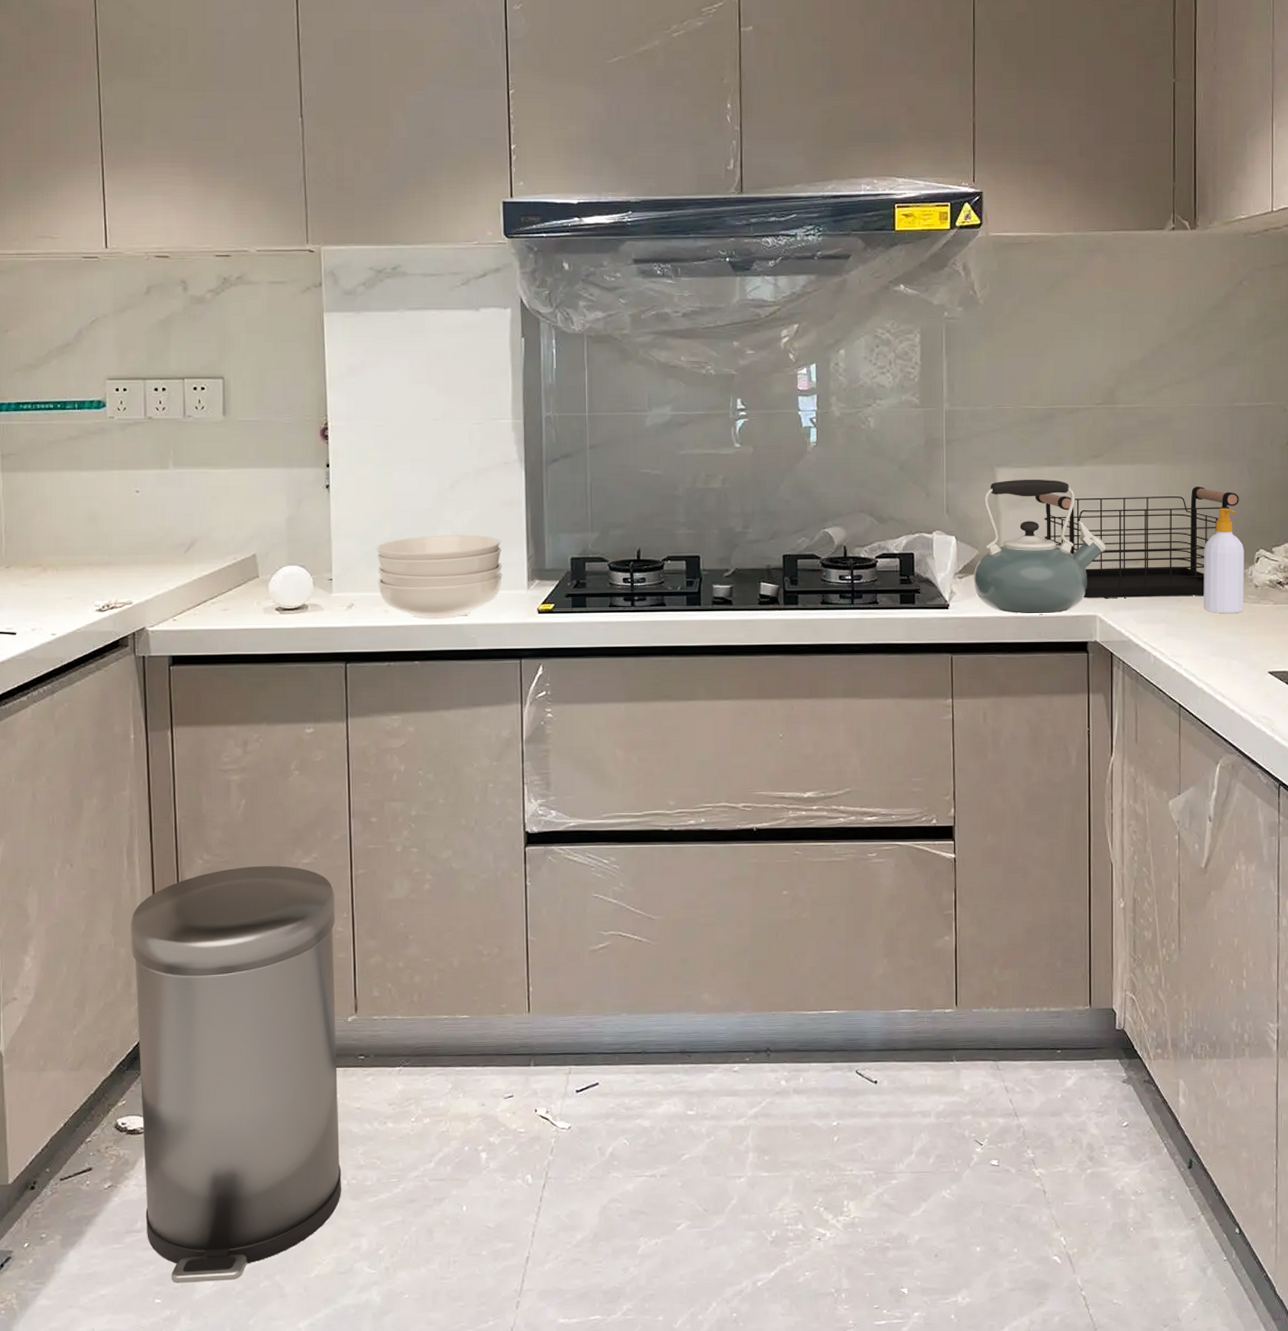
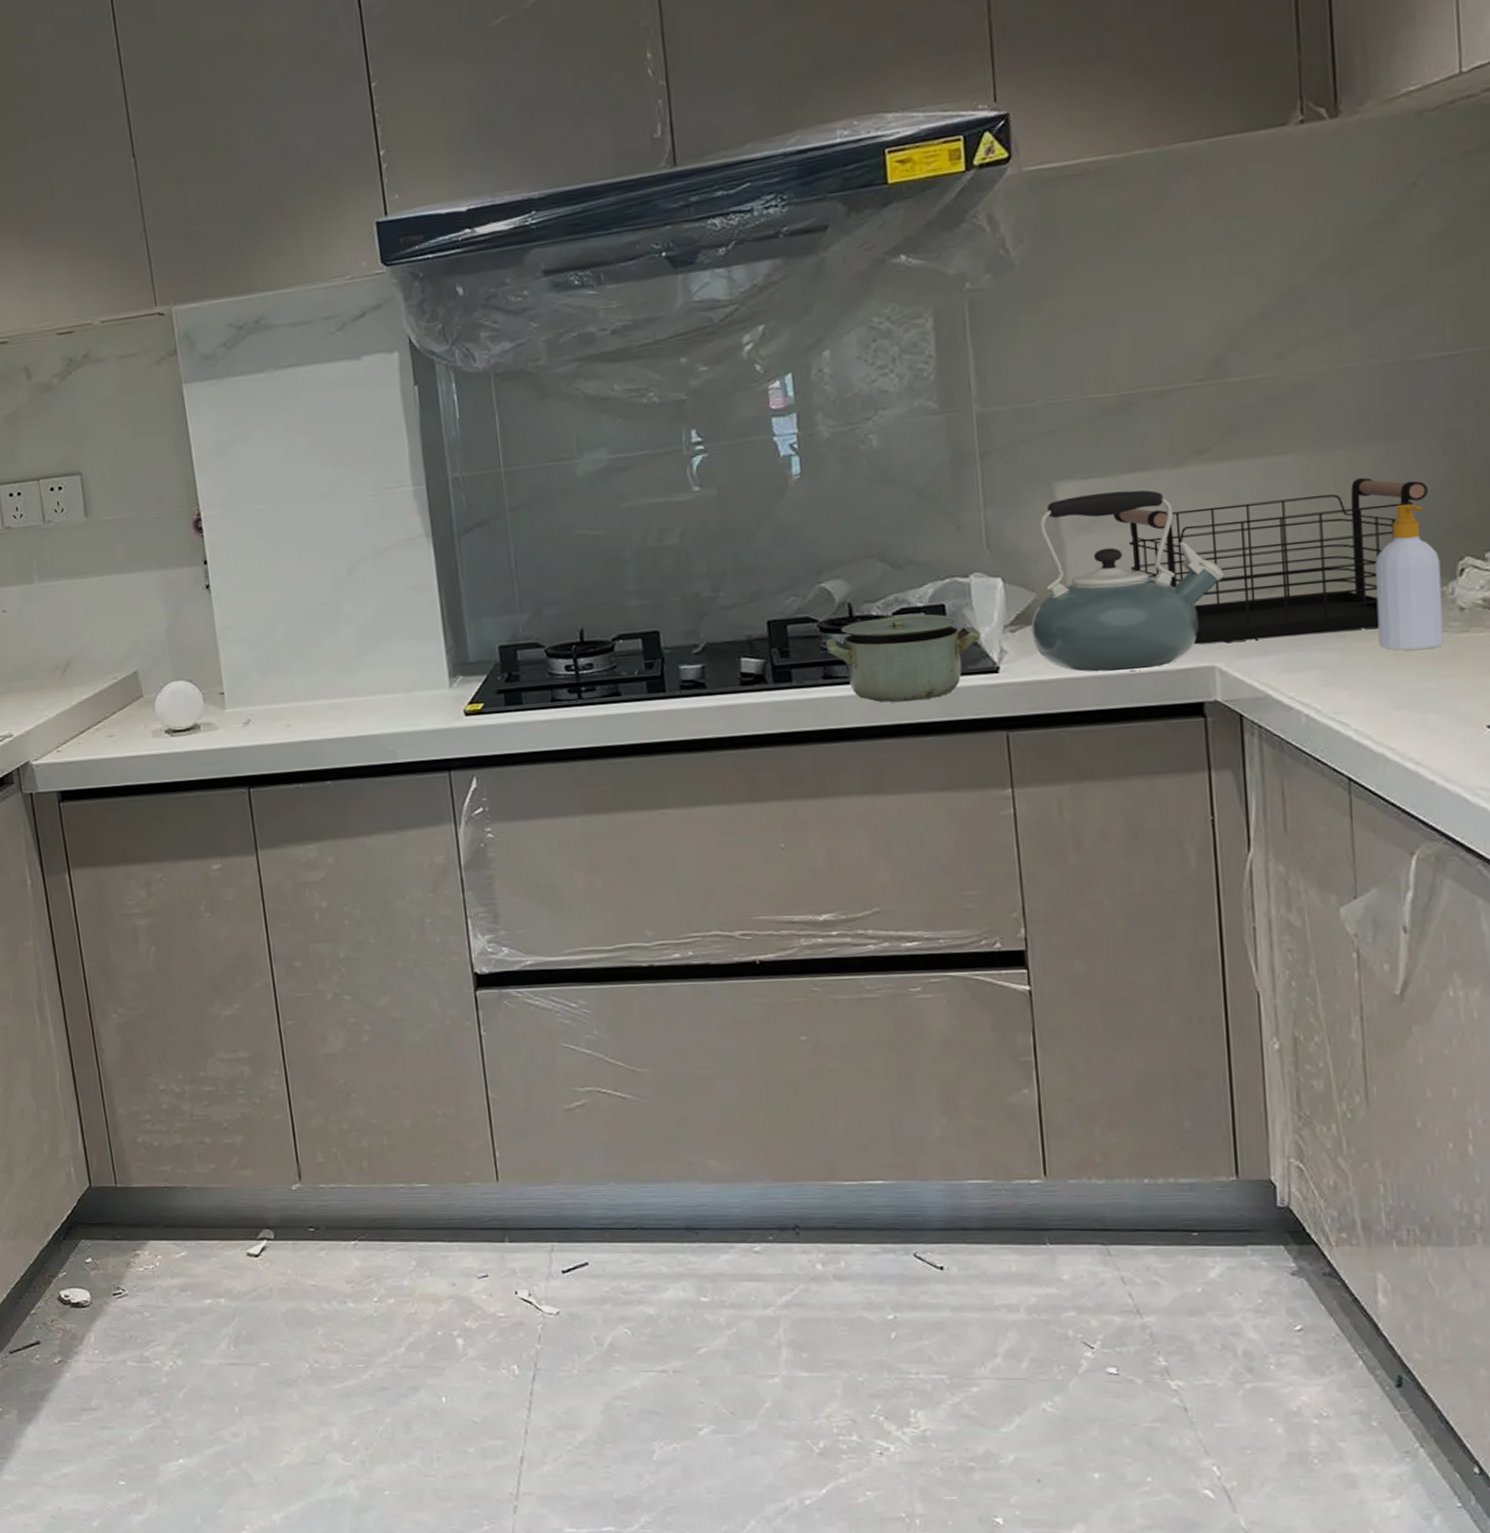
pedal bin: present [131,866,341,1283] -> none [50,1018,304,1466]
bowl: present [375,534,502,619] -> none [268,628,419,732]
saucepan: none [824,558,938,627] -> present [824,613,981,703]

